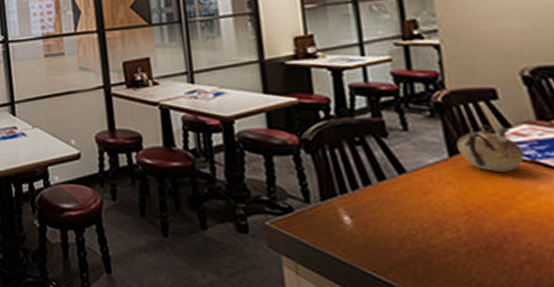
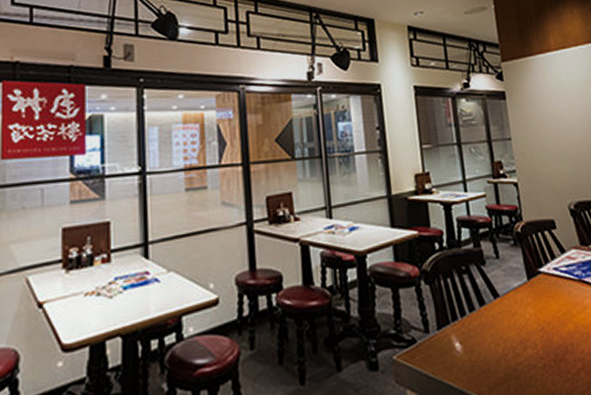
teapot: present [457,125,525,173] -> none [532,251,575,292]

